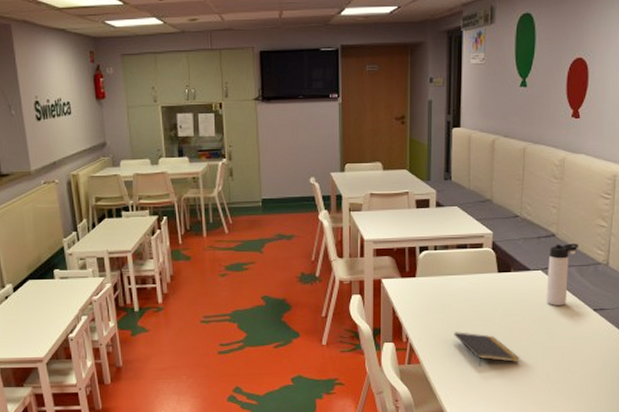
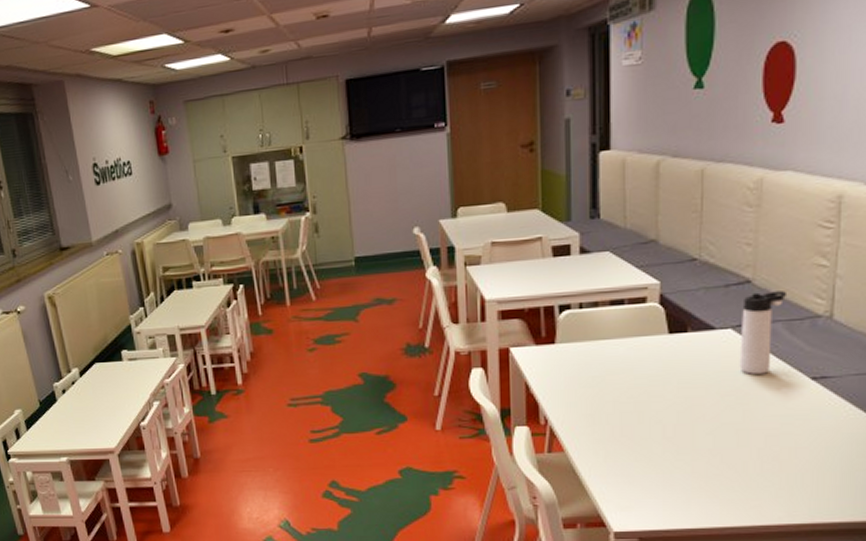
notepad: present [454,332,520,366] -> none [609,411,704,454]

